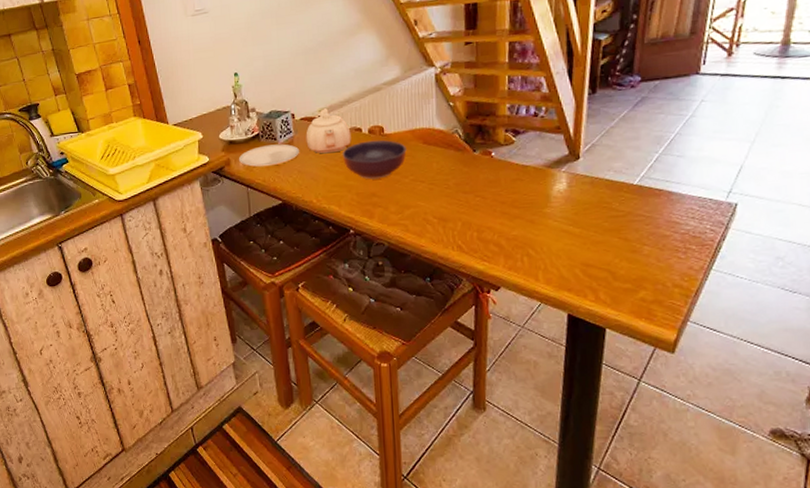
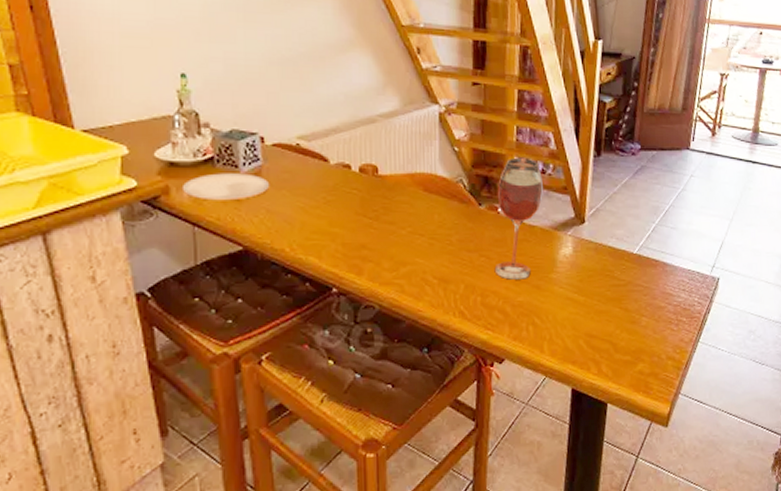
teapot: present [306,107,351,154] -> none [278,134,338,192]
bowl: present [342,140,407,180] -> none [325,181,404,228]
wineglass: none [489,104,536,216] -> present [494,157,543,280]

